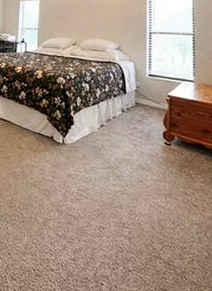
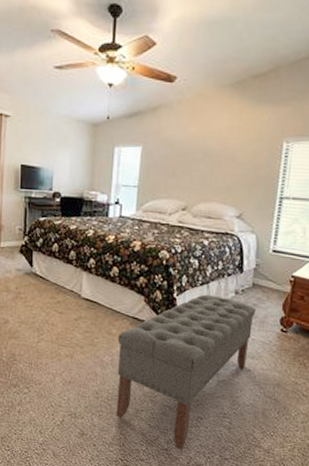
bench: none [27,112,142,260] -> present [116,294,257,450]

